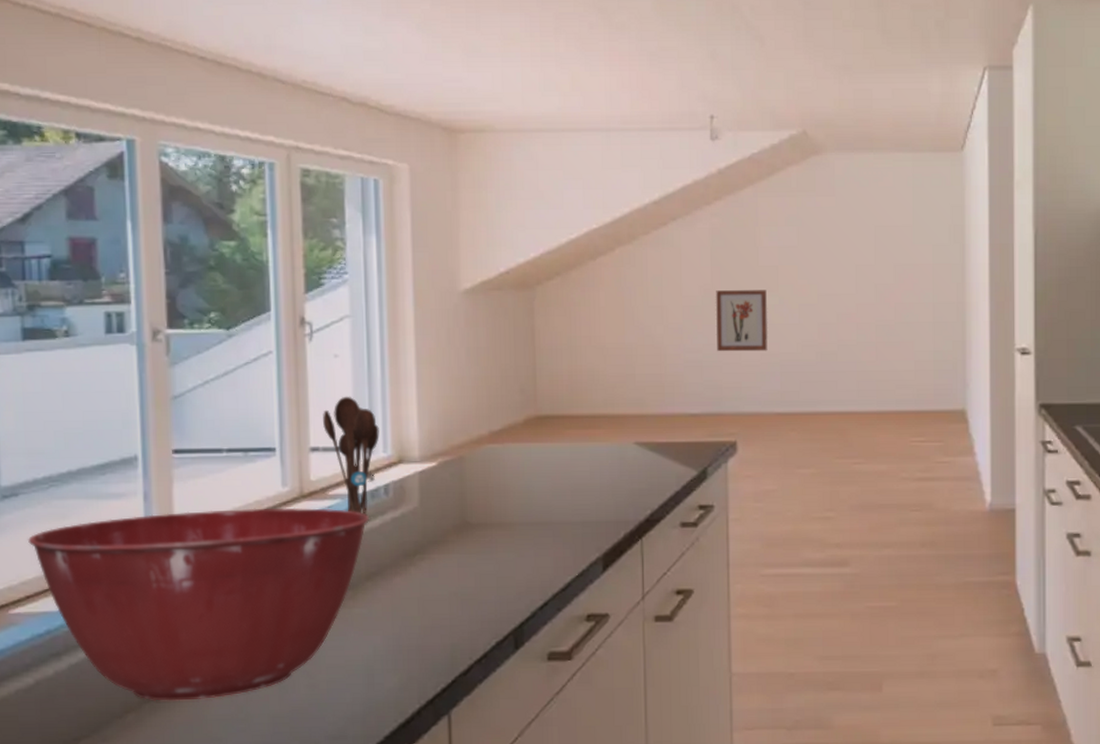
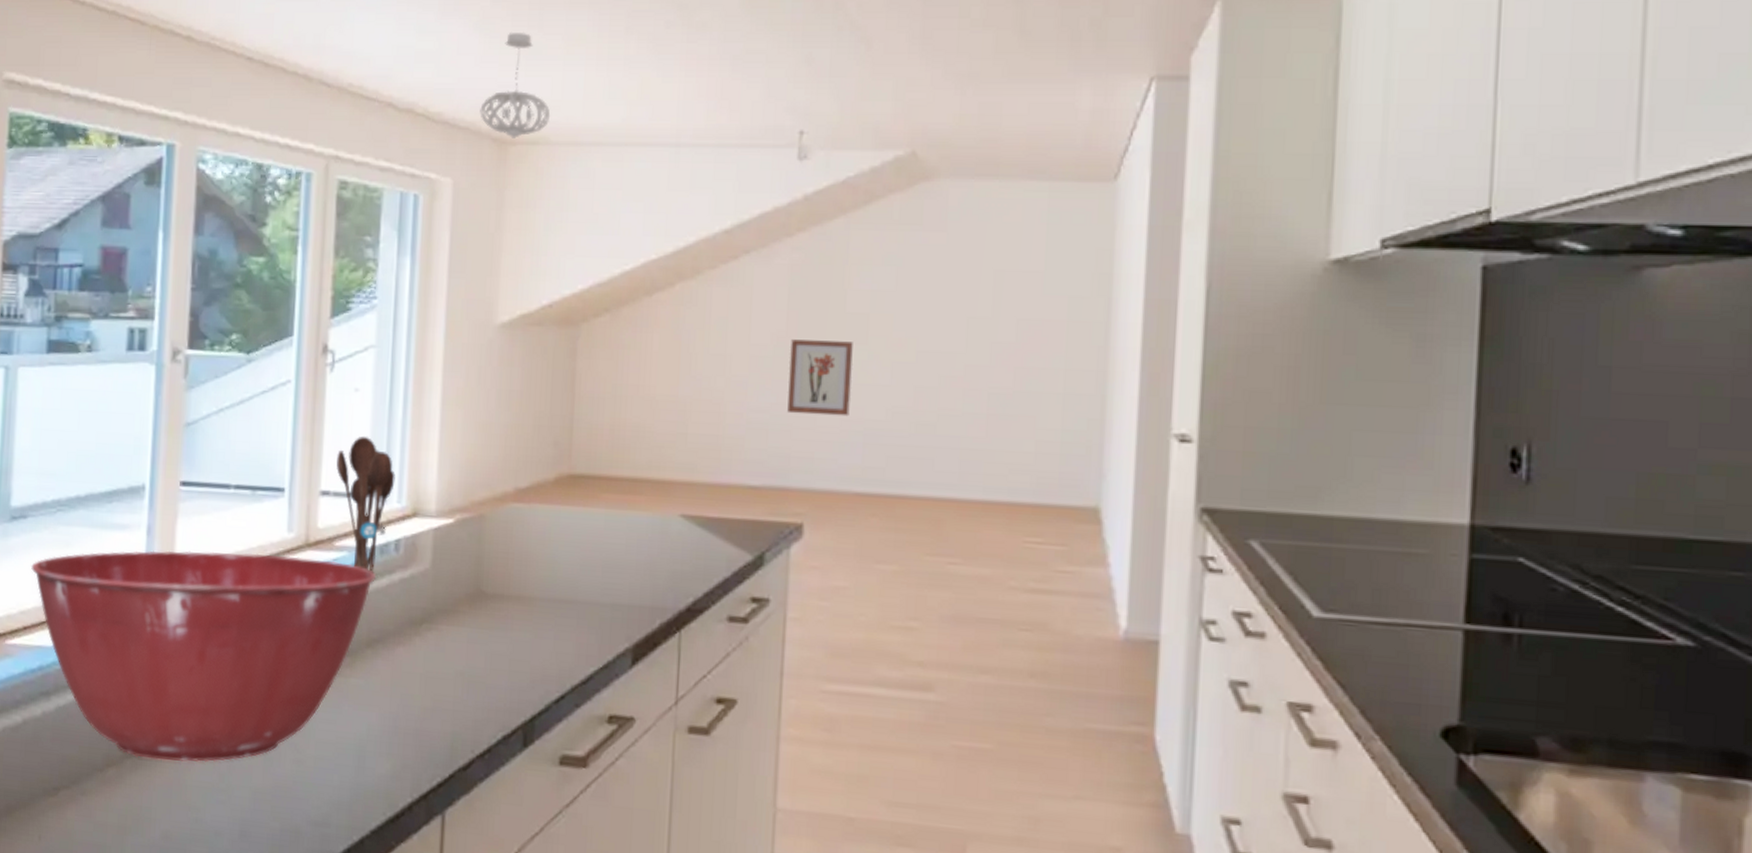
pendant light: none [429,32,494,127] -> present [480,31,551,139]

